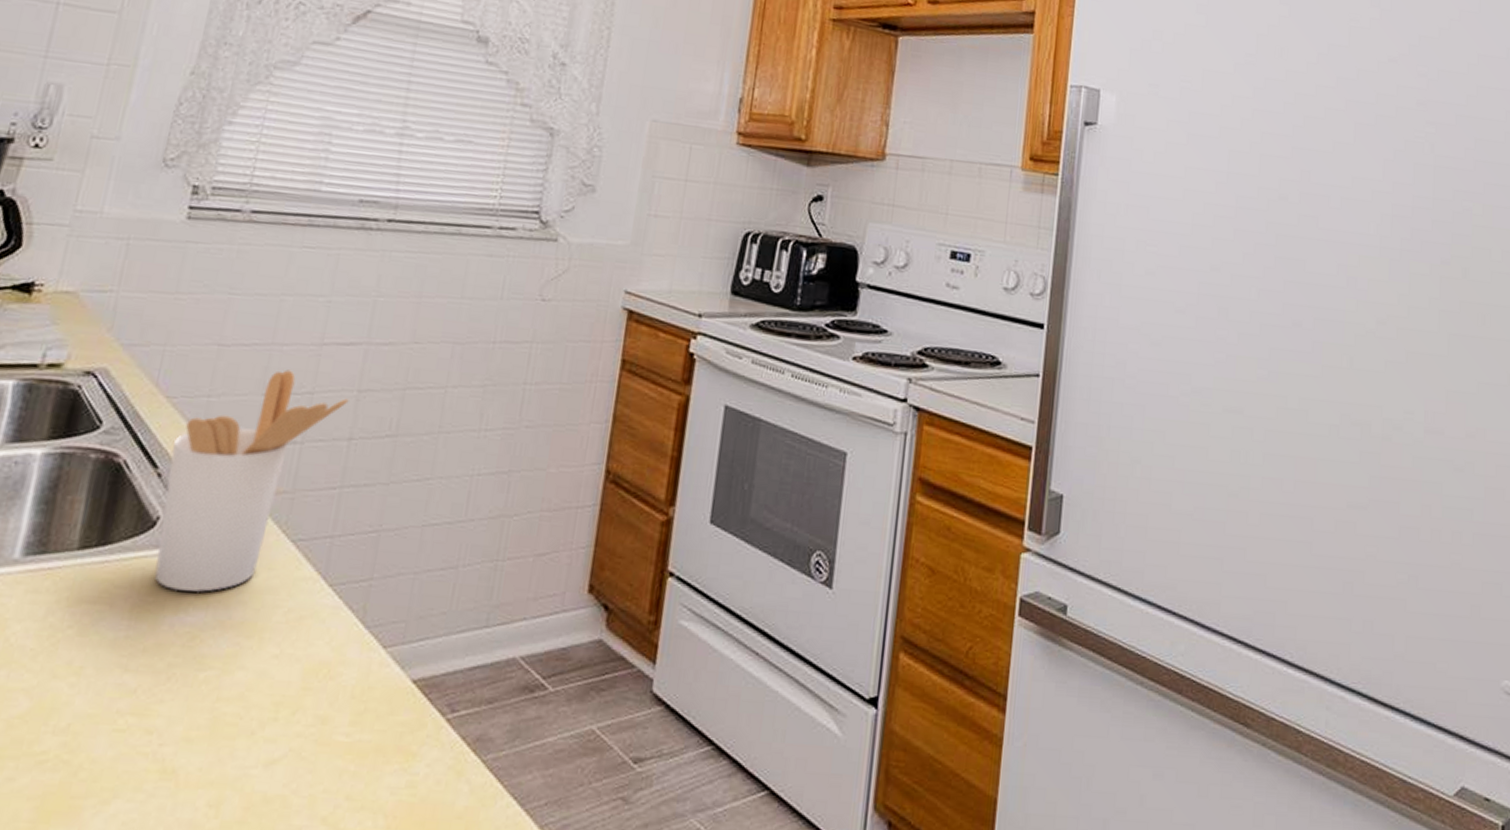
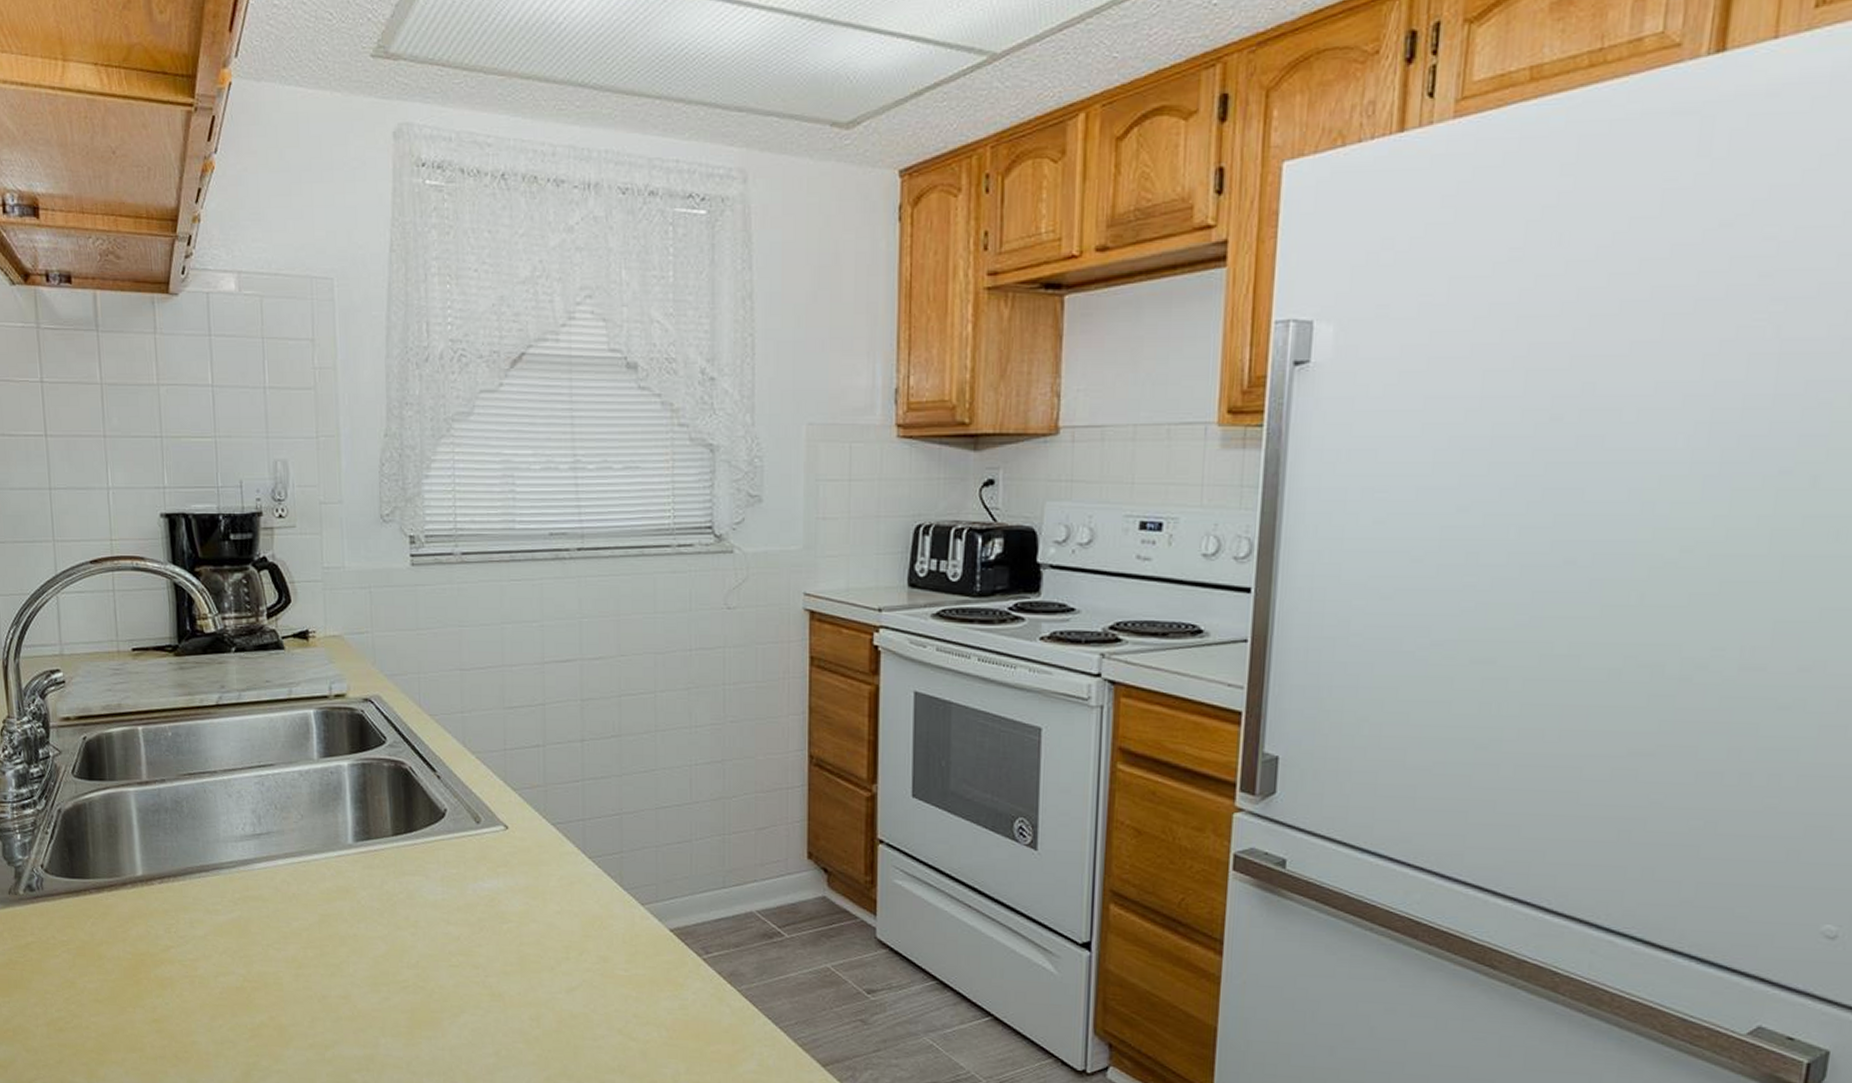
utensil holder: present [154,369,349,592] -> none [443,686,575,865]

